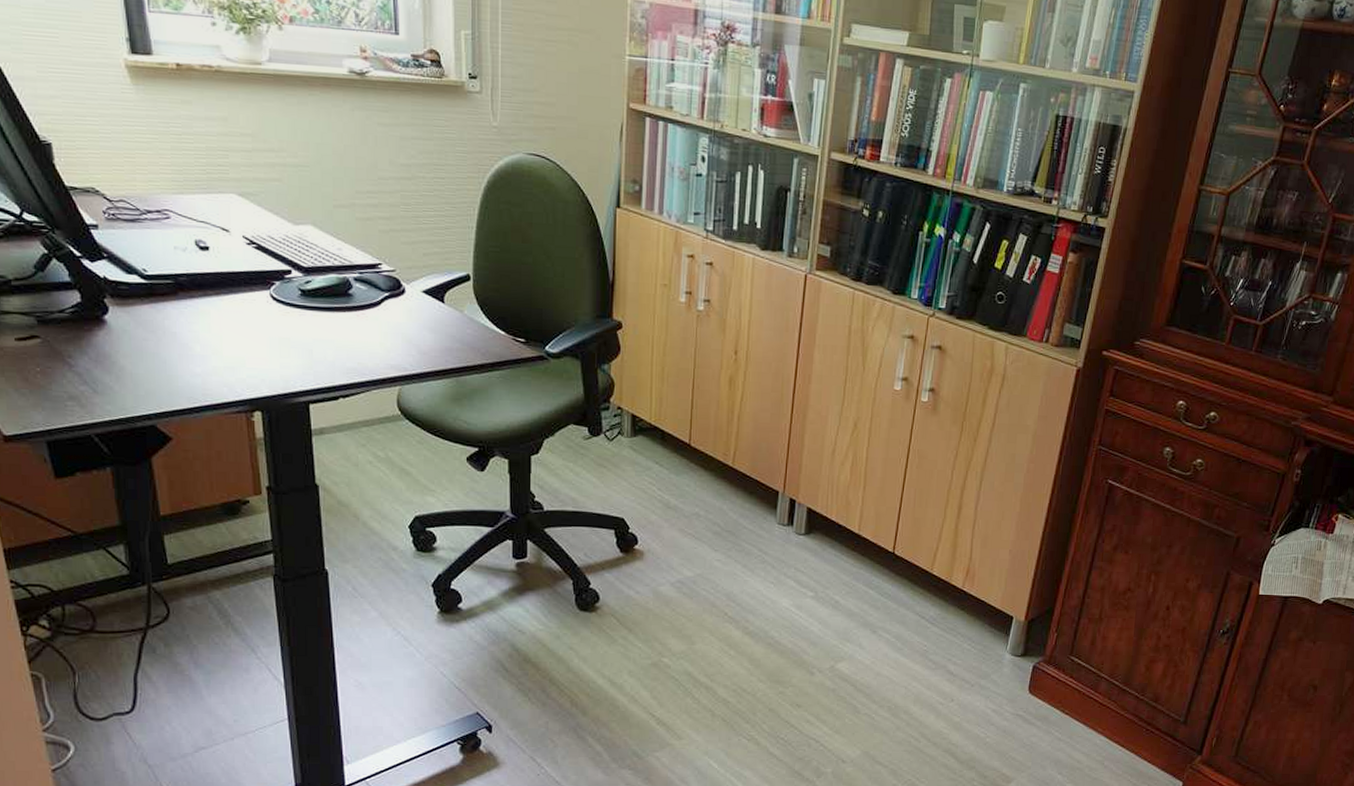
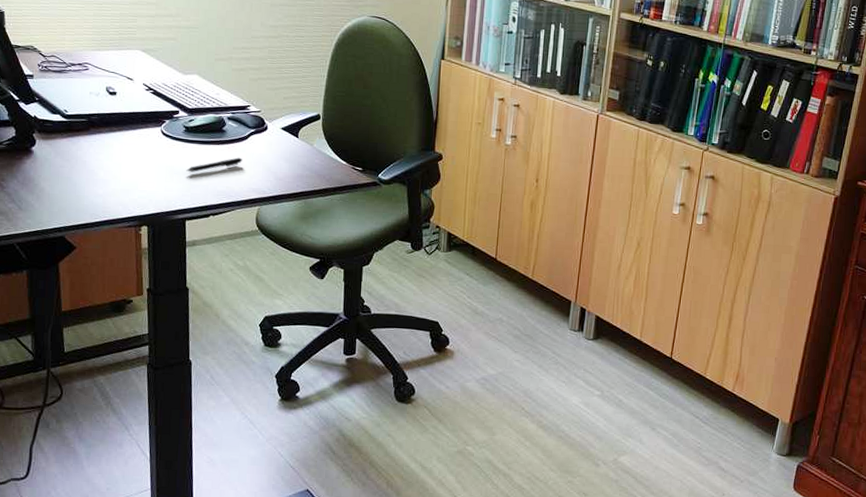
pen: none [306,327,376,346] -> present [186,157,243,172]

